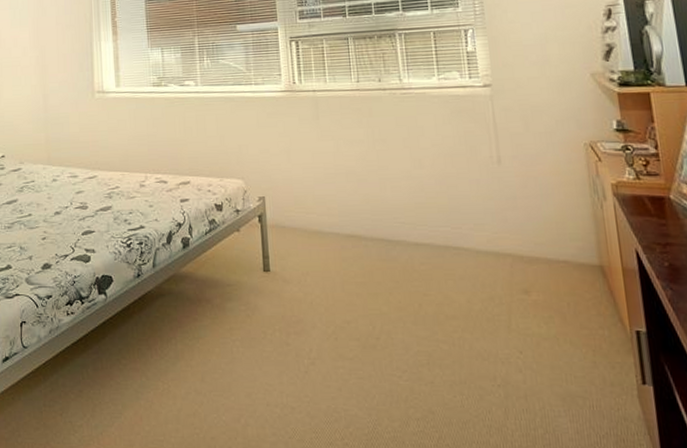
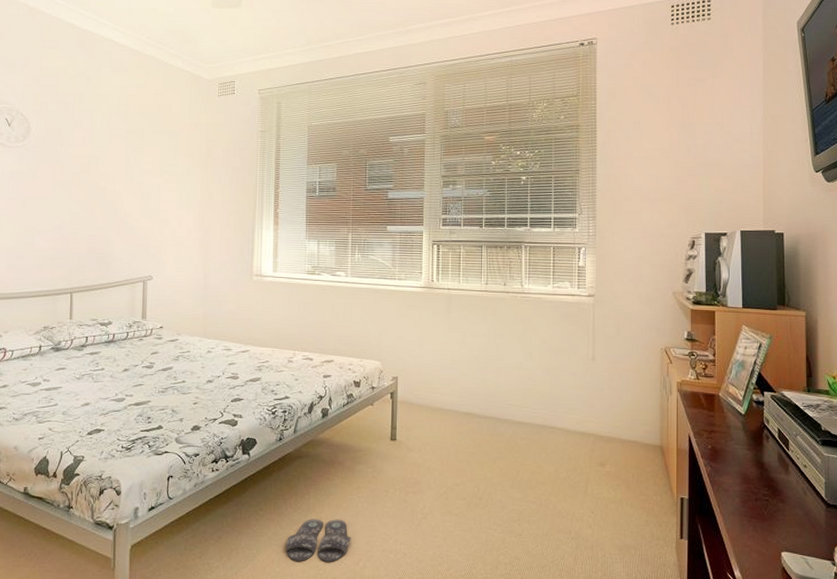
slippers: none [154,367,228,420] -> present [285,519,351,563]

